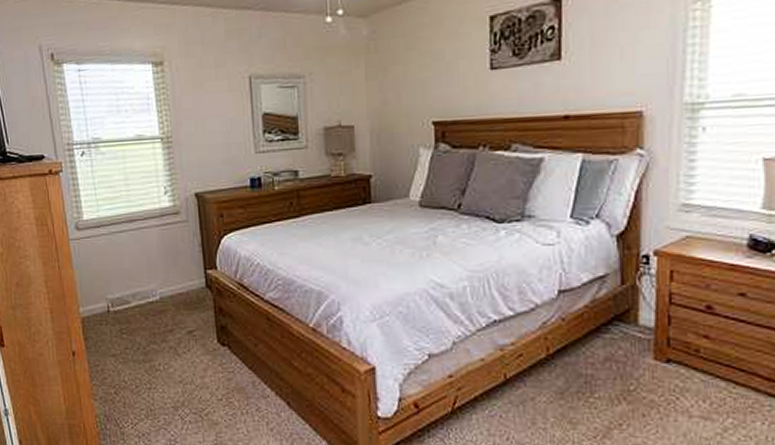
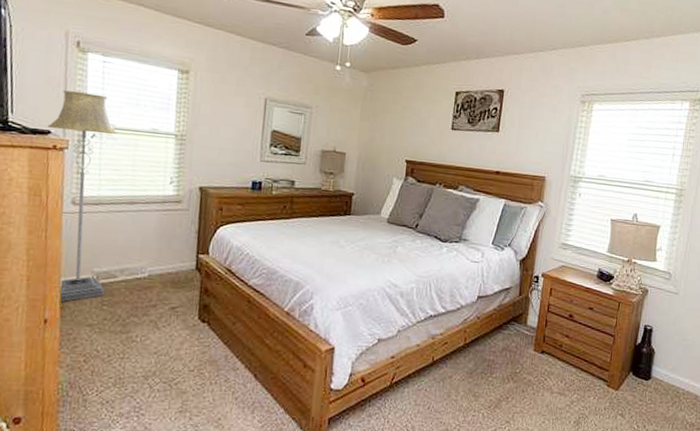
floor lamp: none [40,107,122,334] -> present [47,90,118,303]

